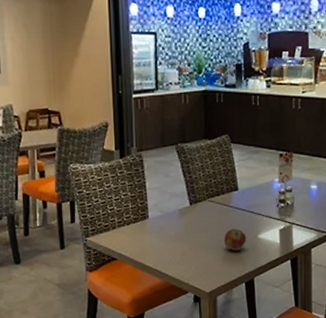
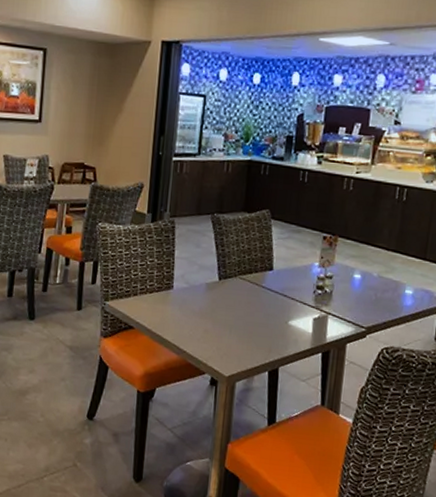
fruit: present [223,228,247,251] -> none [250,310,277,336]

